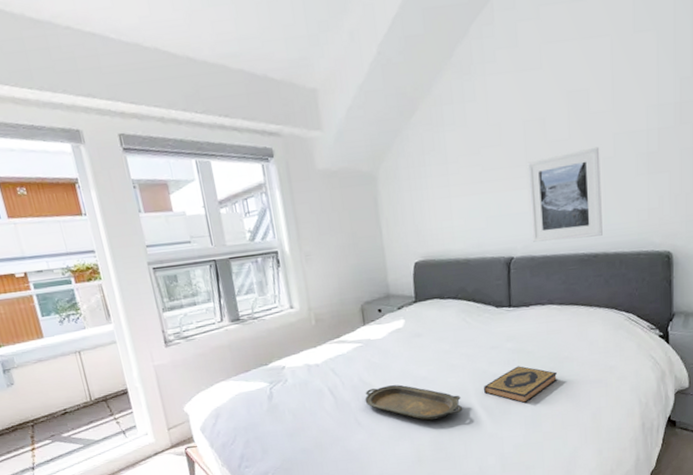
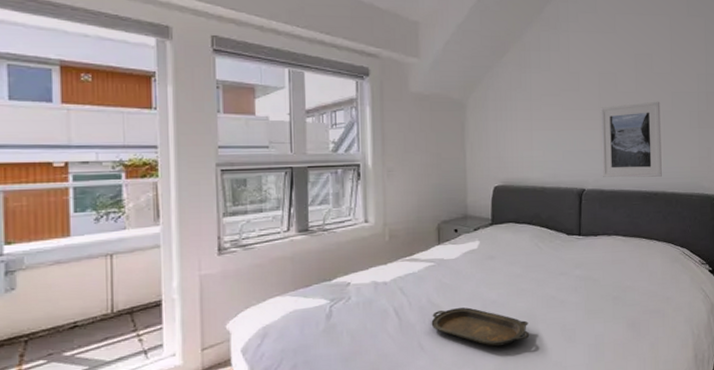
hardback book: present [484,366,558,404] -> none [551,293,621,332]

